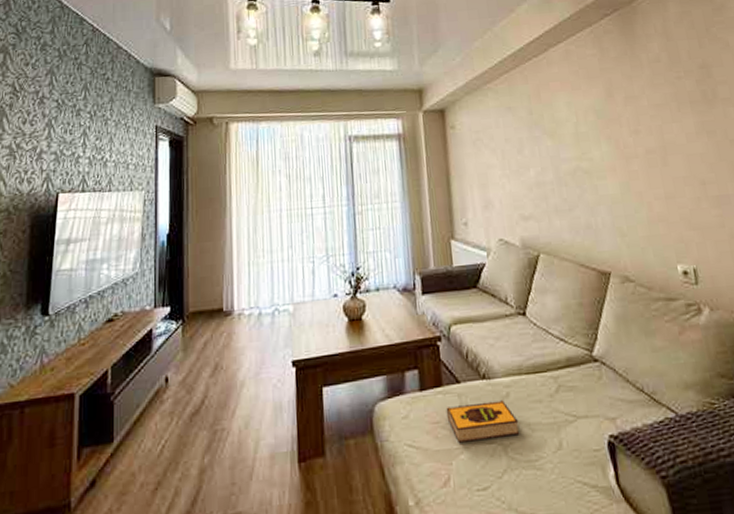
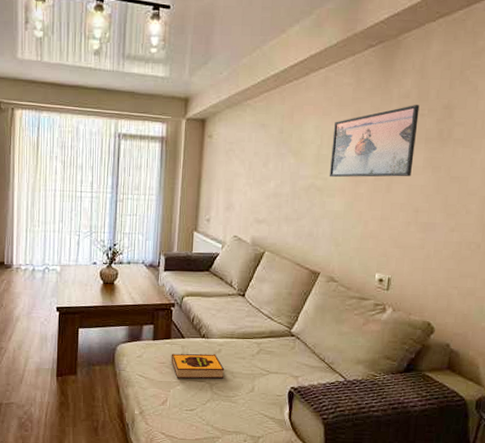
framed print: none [587,68,686,157] -> present [329,105,420,178]

